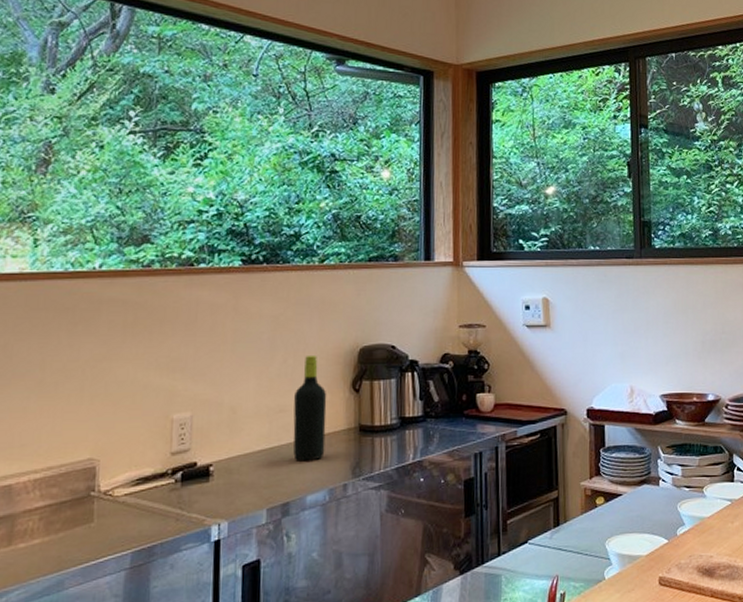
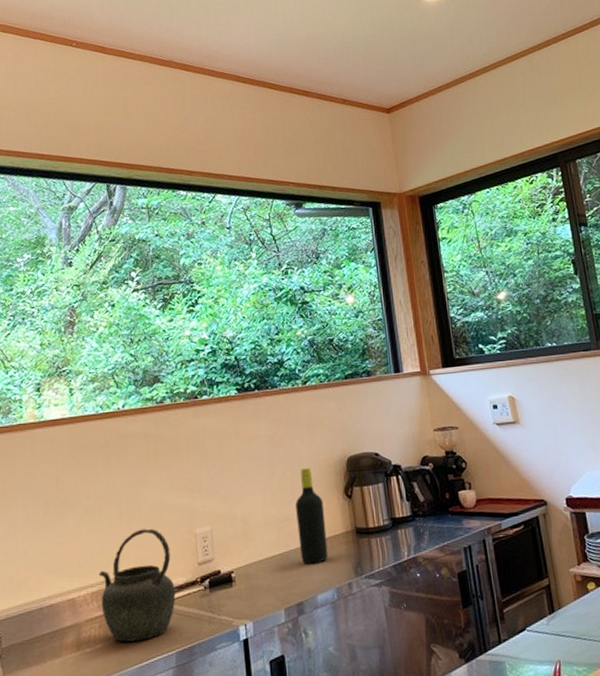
kettle: none [44,409,140,538] -> present [98,528,176,642]

